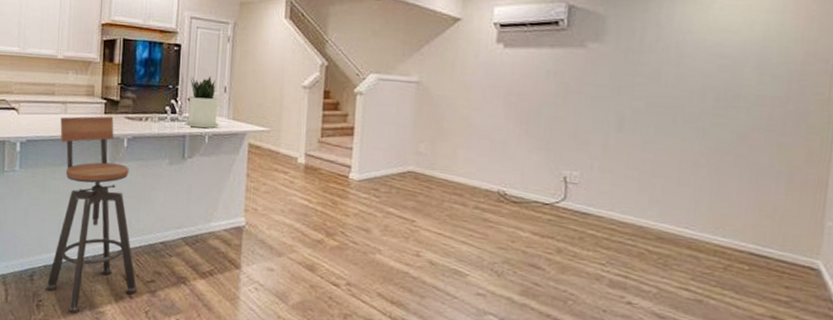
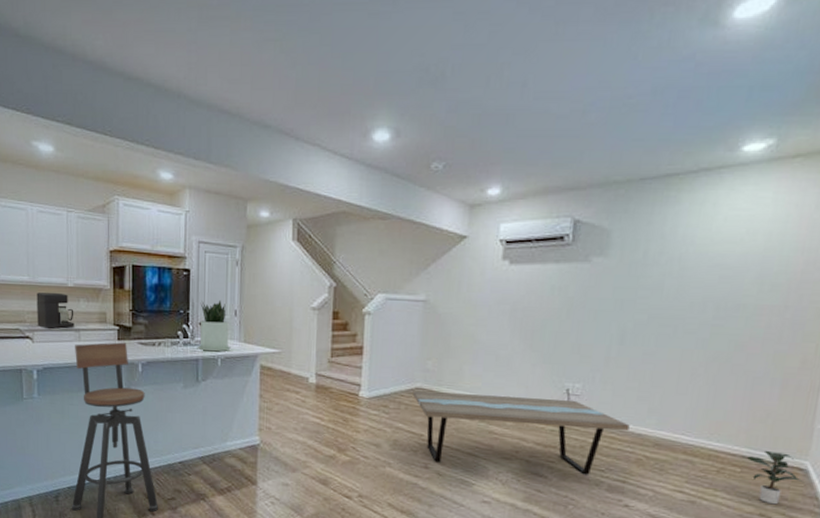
coffee maker: none [24,63,62,101] -> present [36,292,74,329]
coffee table: none [404,174,631,269] -> present [412,390,630,475]
potted plant: none [755,247,817,307] -> present [747,450,805,505]

